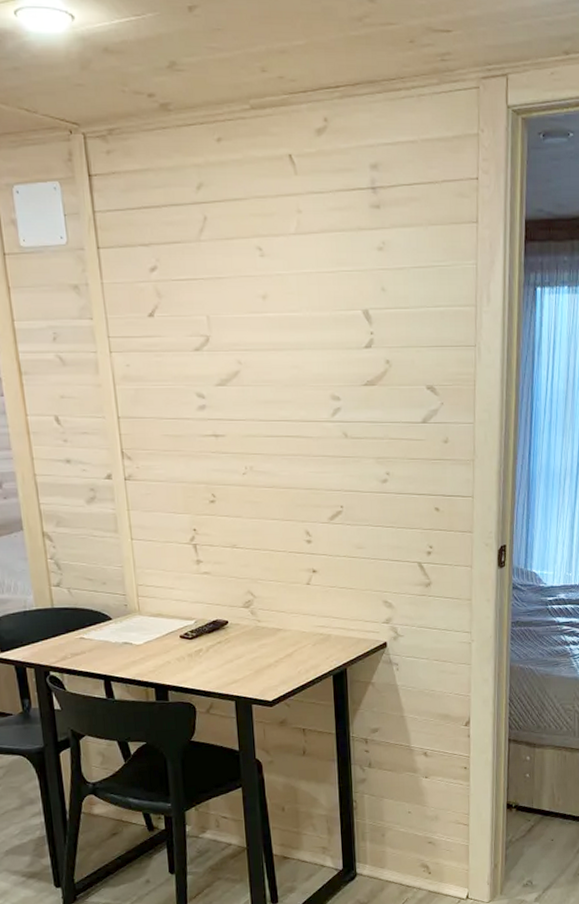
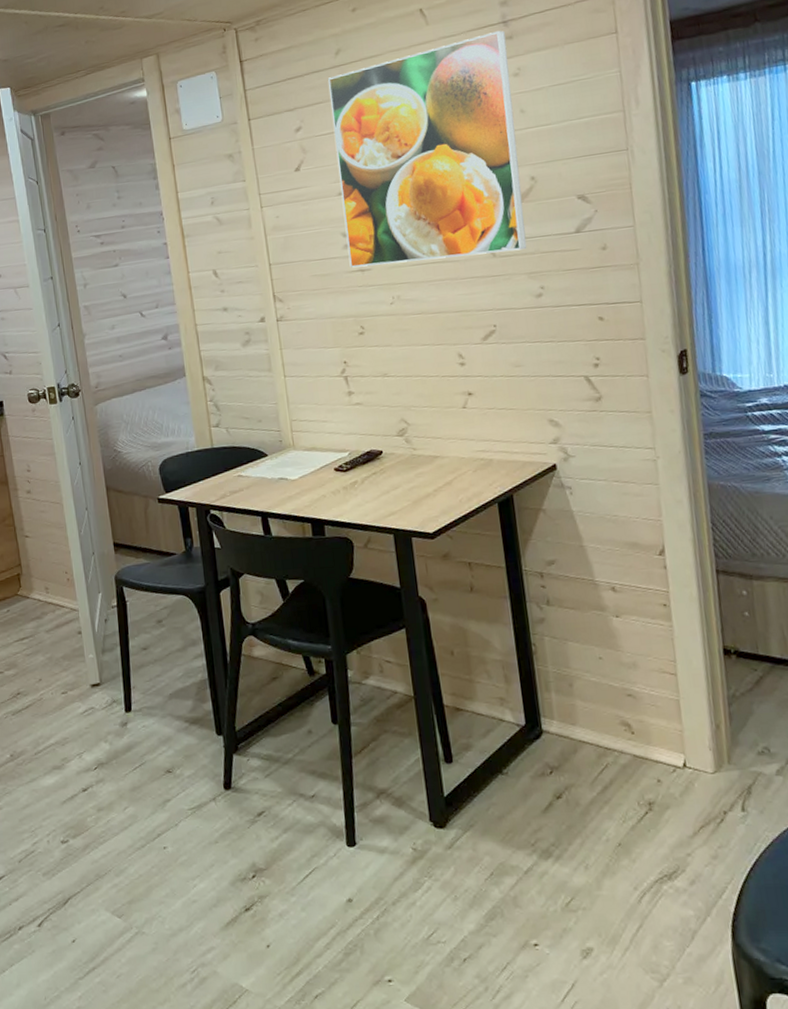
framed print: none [188,196,377,434] -> present [328,30,527,268]

